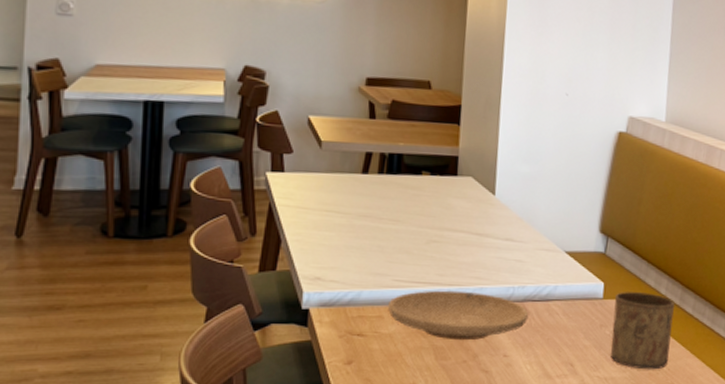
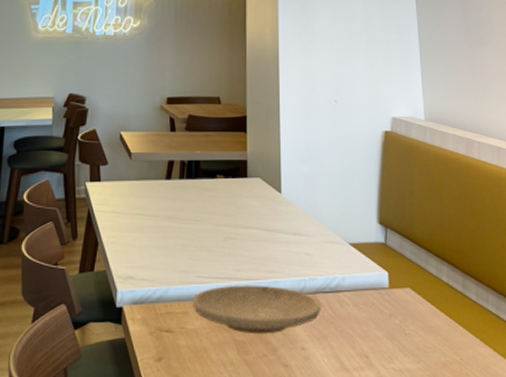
cup: present [611,292,675,370] -> none [399,281,460,360]

